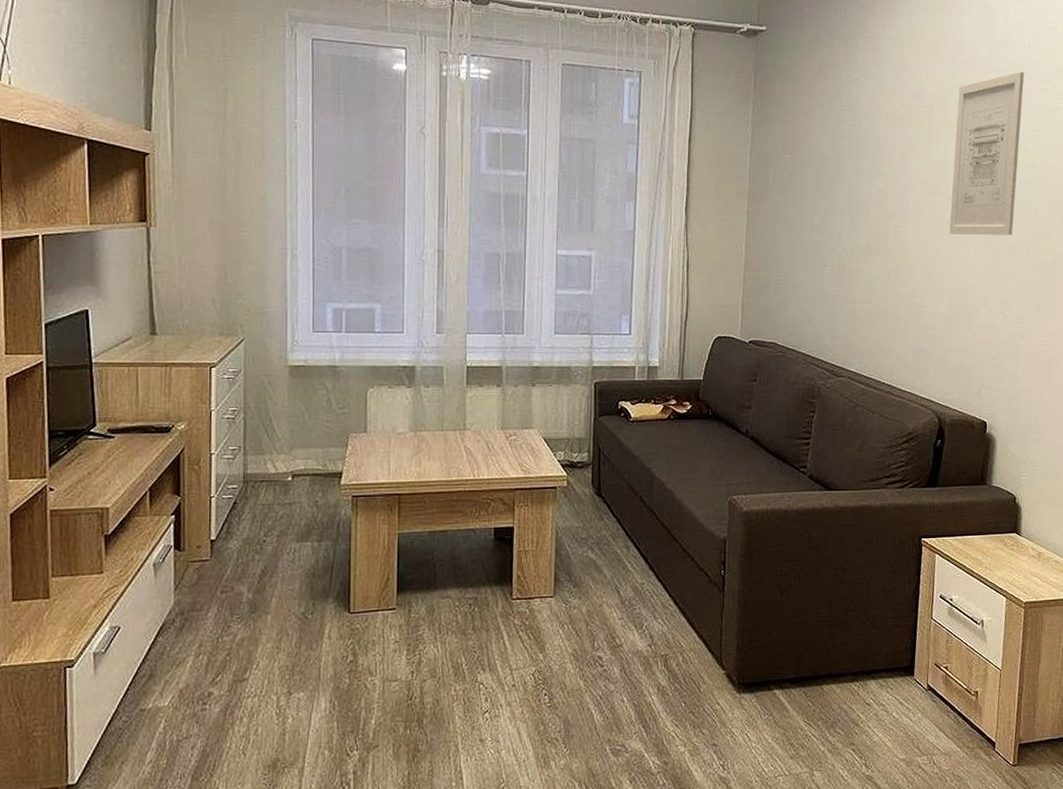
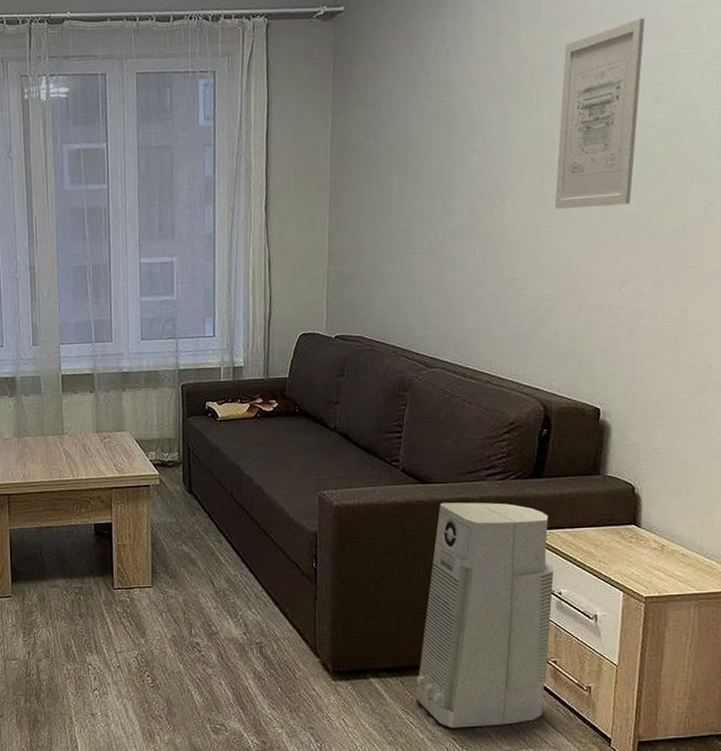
air purifier: none [818,509,947,739] -> present [416,502,554,728]

